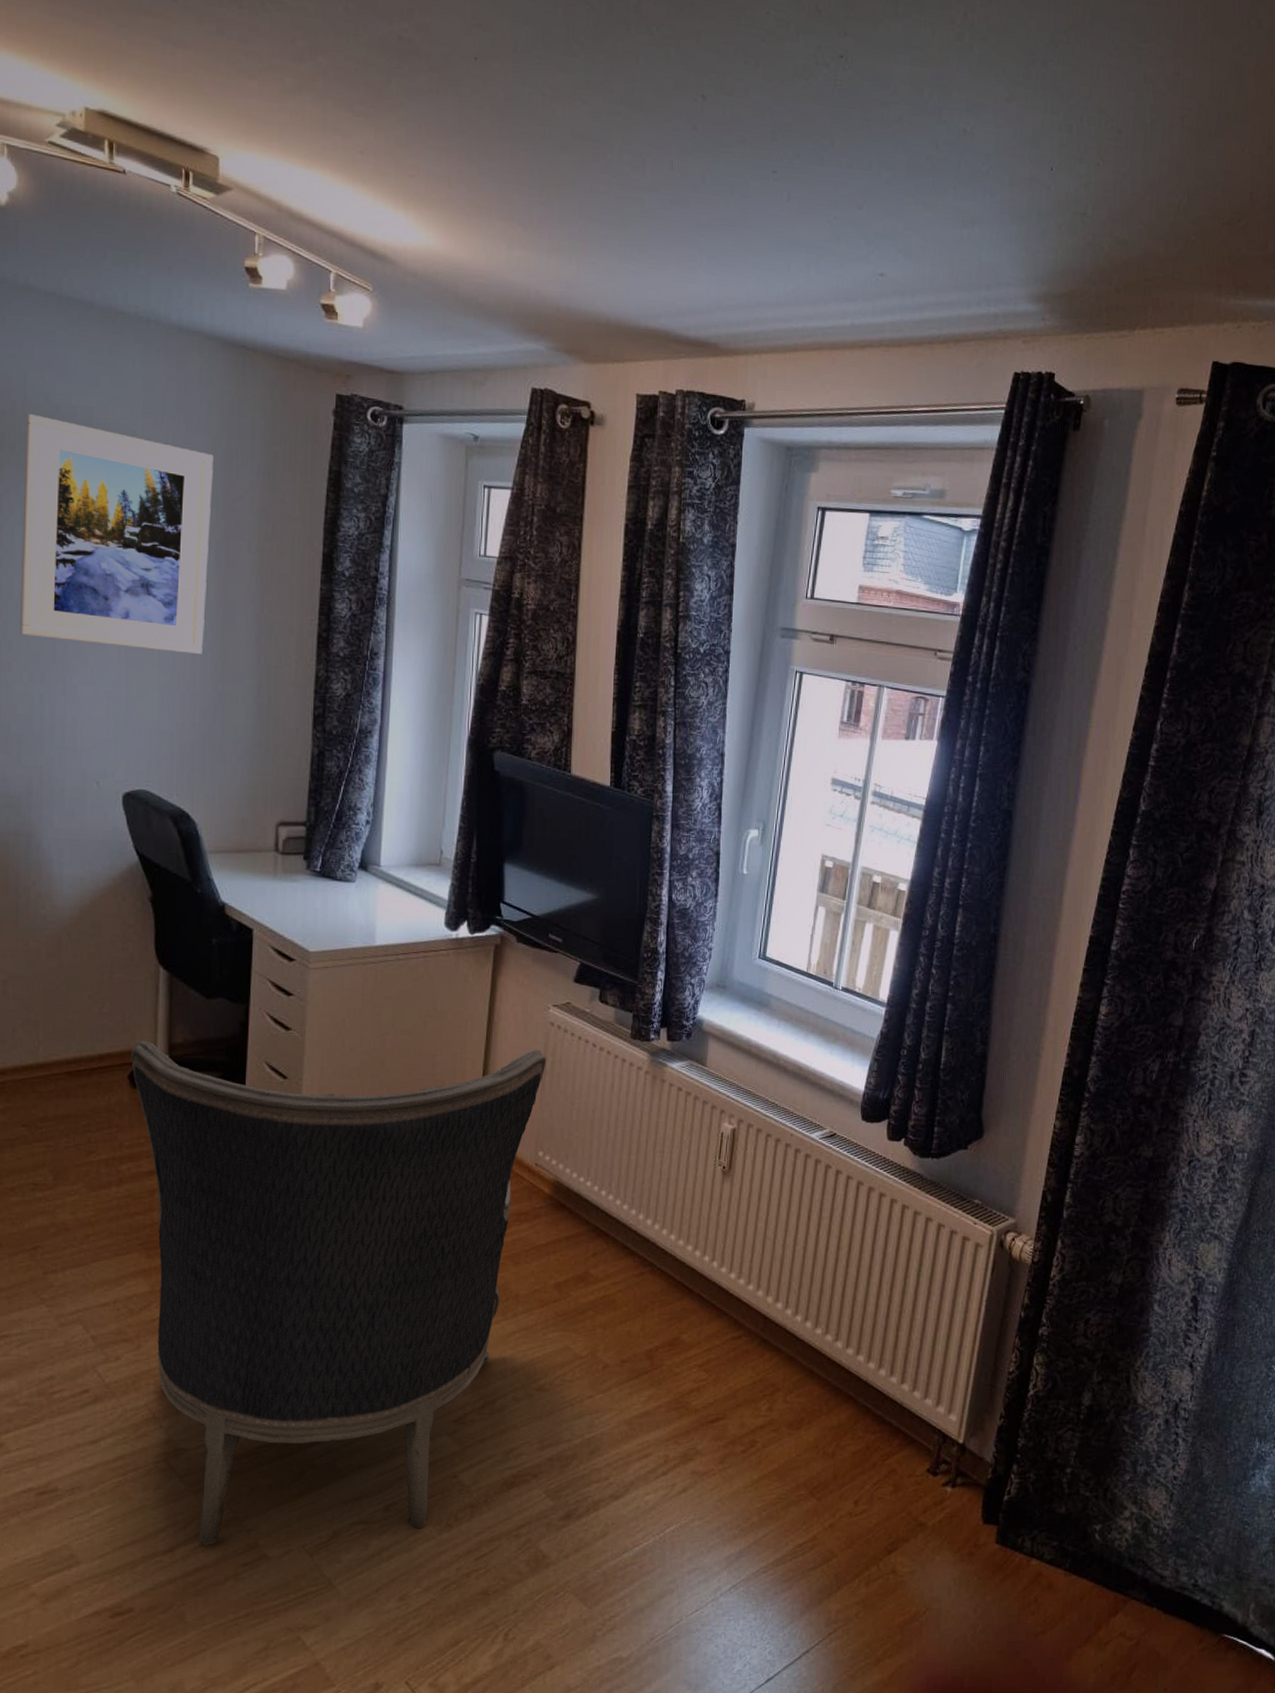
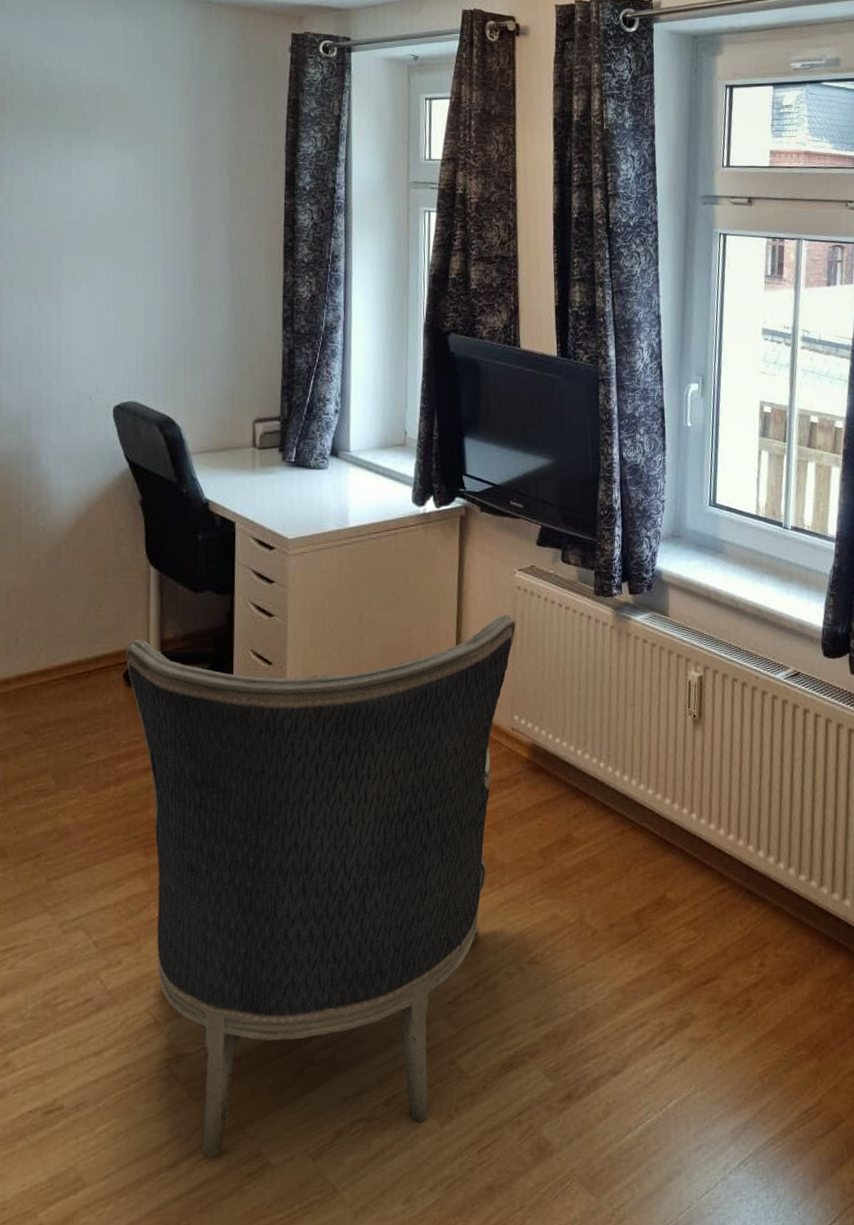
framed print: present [19,413,213,655] -> none [19,78,186,274]

